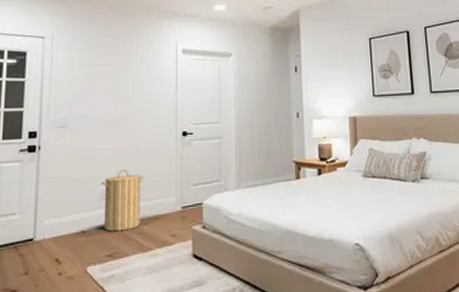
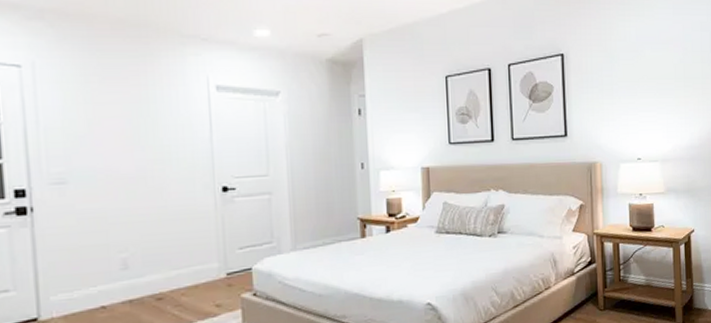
laundry hamper: present [101,170,145,232] -> none [122,233,178,306]

